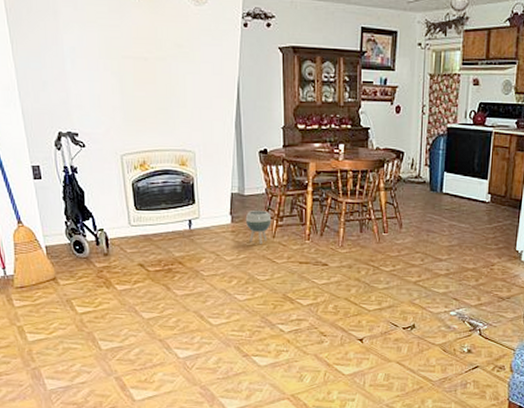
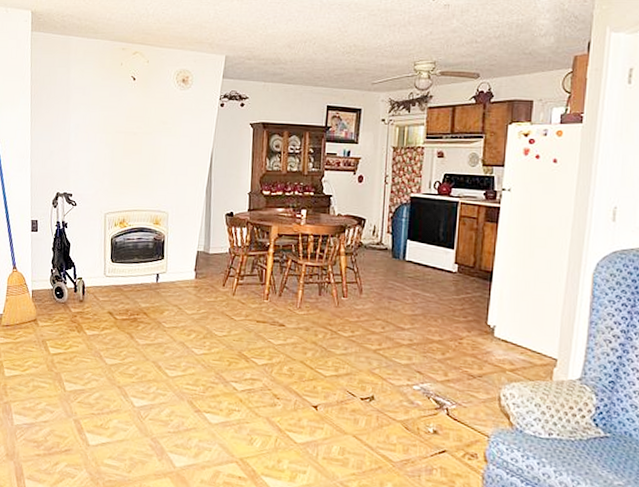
planter: present [245,211,272,245] -> none [208,268,233,302]

